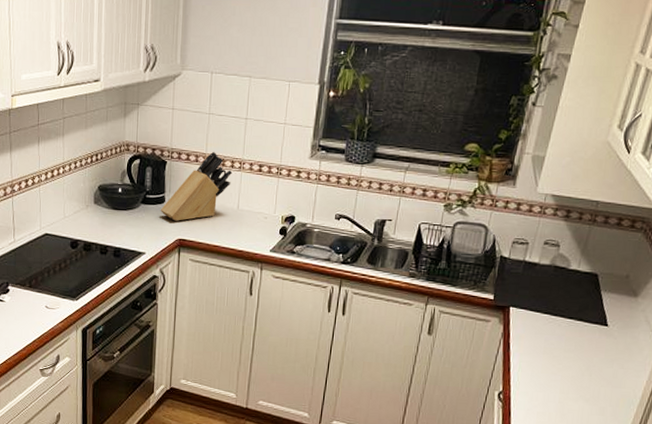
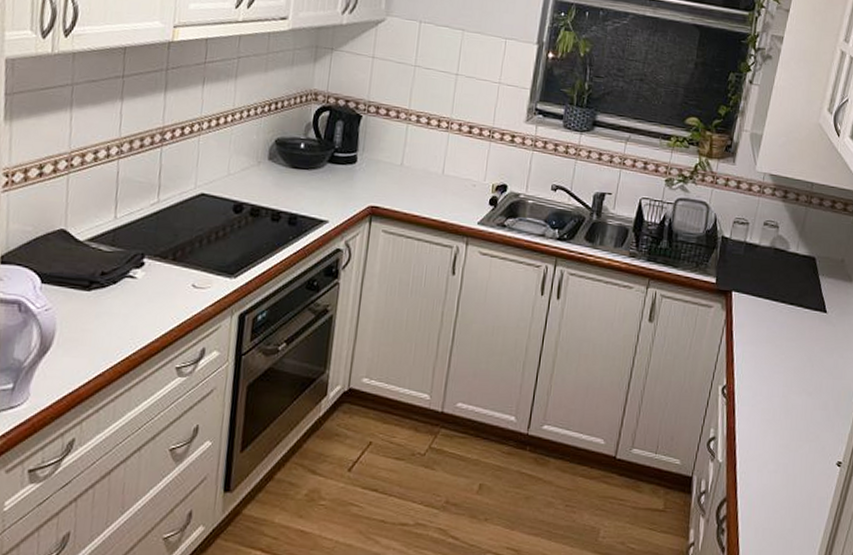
knife block: present [160,151,233,221] -> none [350,107,439,185]

